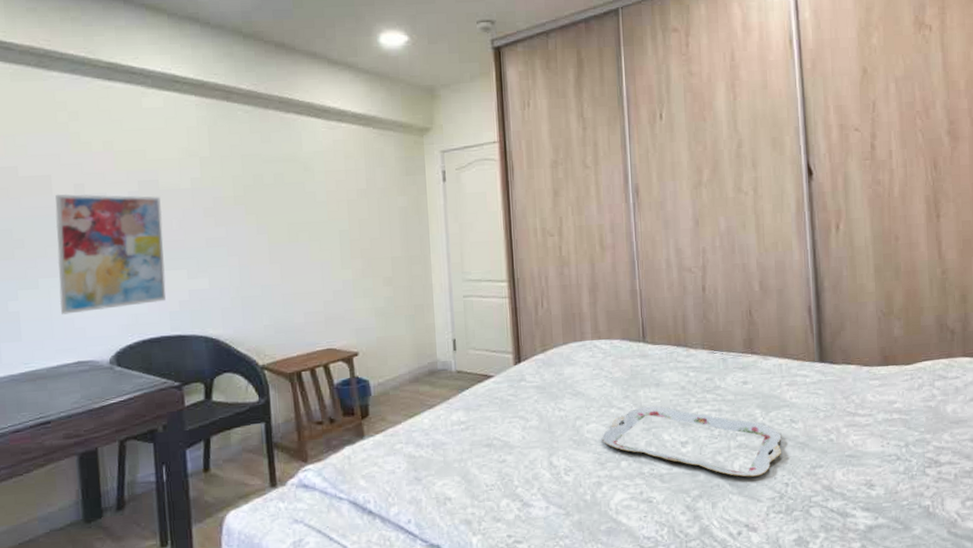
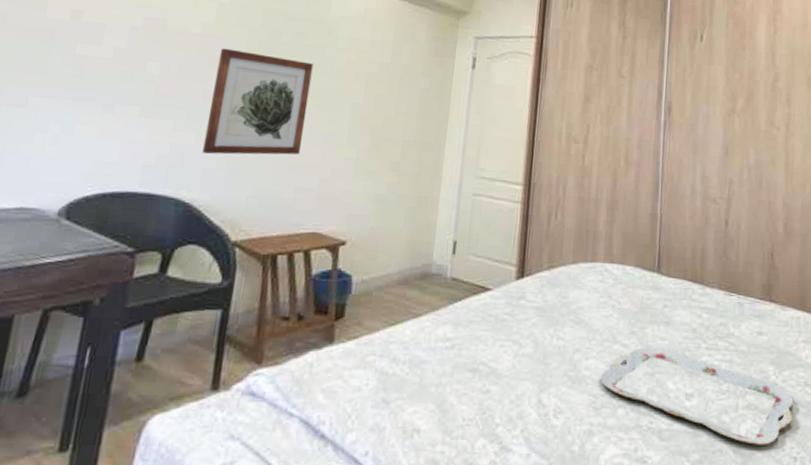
wall art: present [55,193,166,315] -> none [17,16,165,153]
wall art: none [212,198,302,294] -> present [202,48,314,155]

